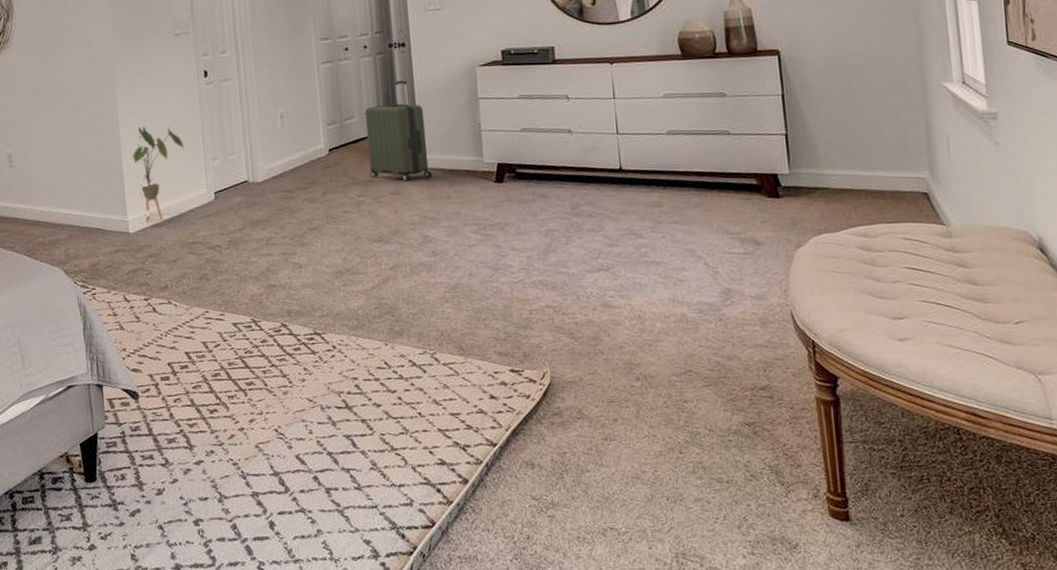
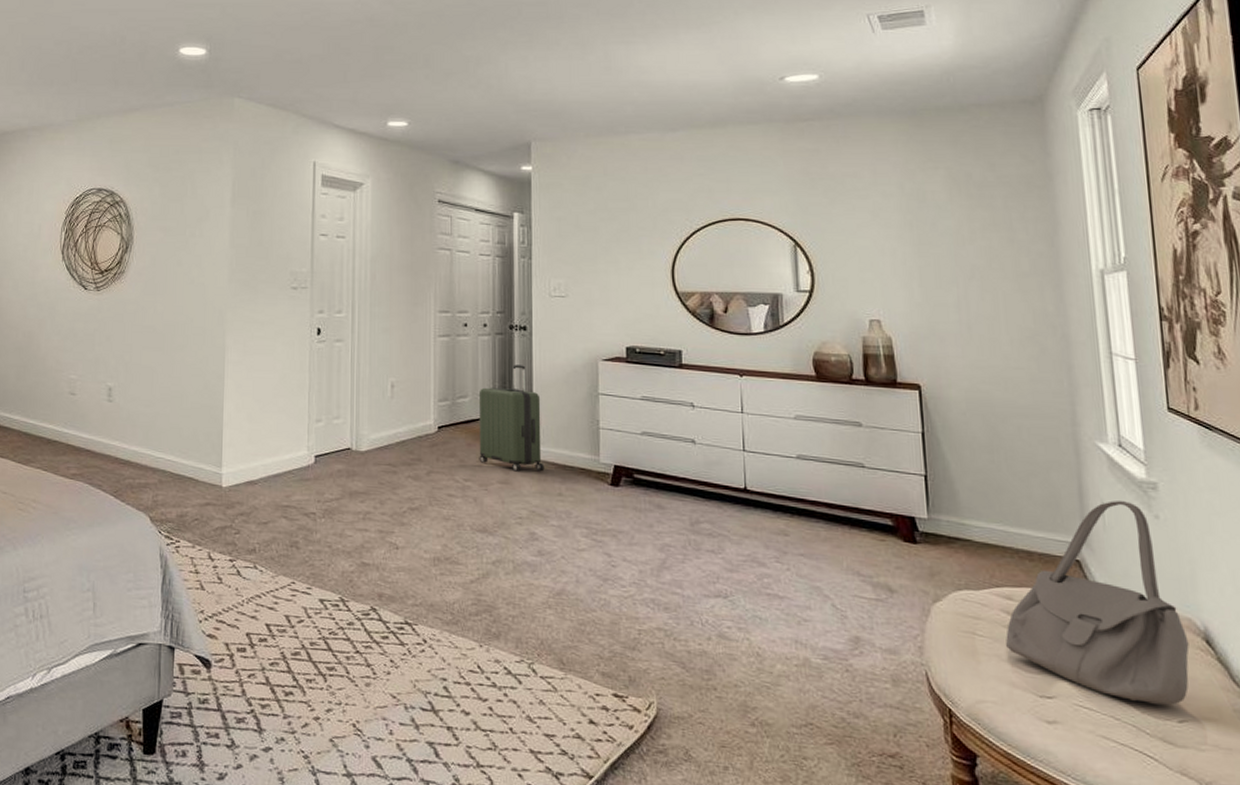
house plant: present [130,126,184,223] -> none [233,377,289,478]
handbag: none [862,133,1025,312] -> present [1006,501,1190,705]

